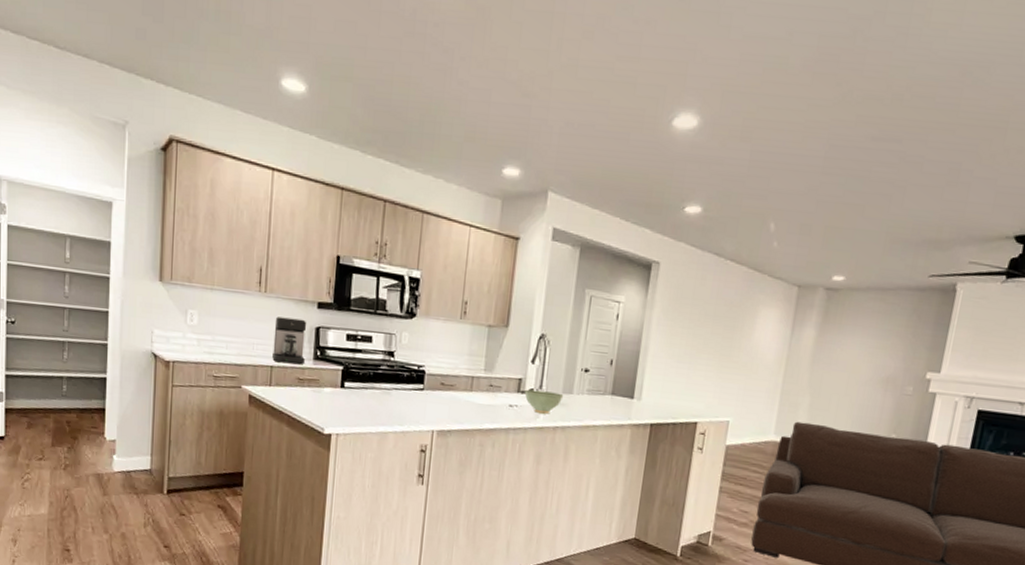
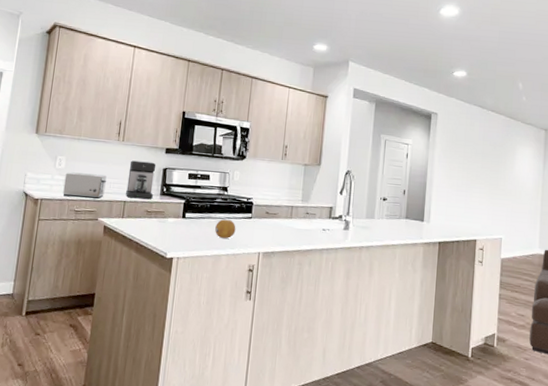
toaster: none [198,329,249,364] -> present [63,172,107,200]
fruit: none [380,390,405,414] -> present [215,219,236,239]
bowl: present [524,389,564,414] -> none [335,216,367,236]

